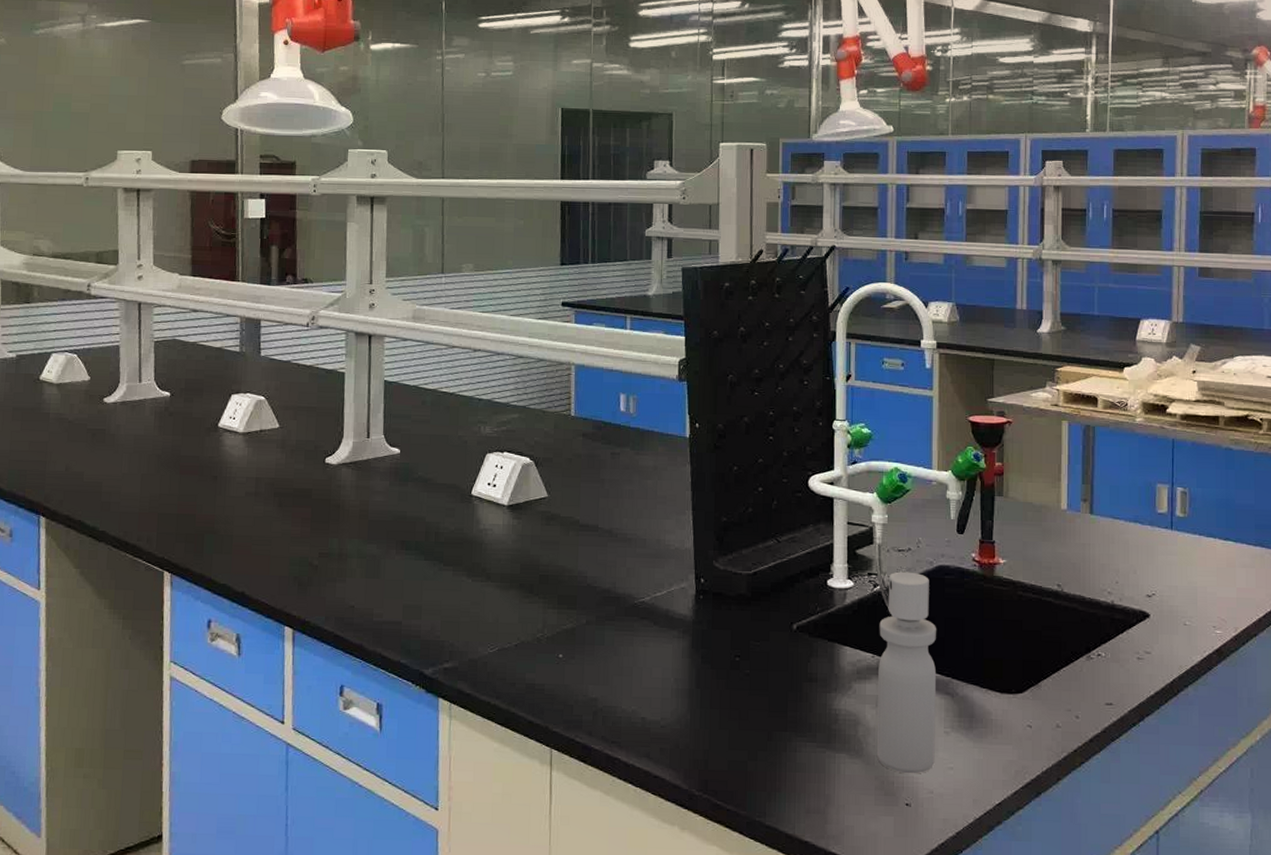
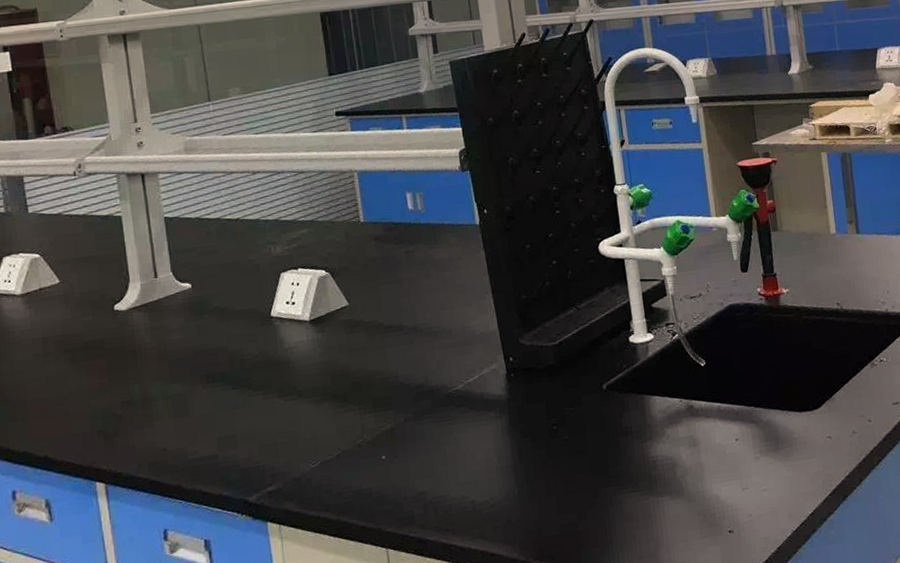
spray bottle: present [876,571,937,774] -> none [682,315,750,504]

